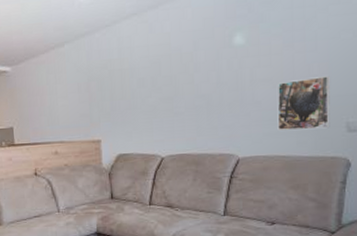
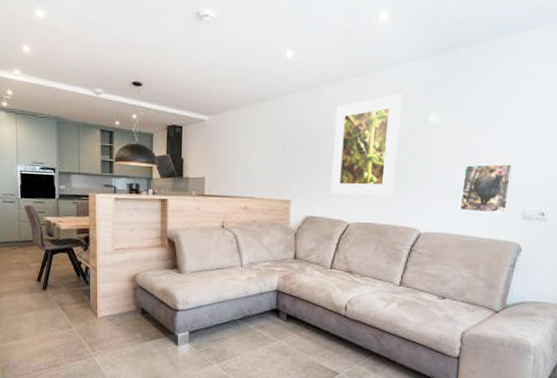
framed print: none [137,19,205,129] -> present [330,93,403,196]

